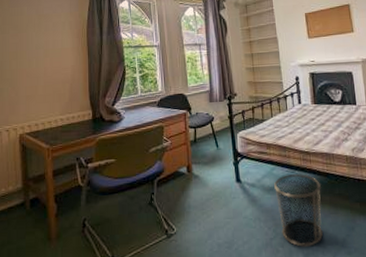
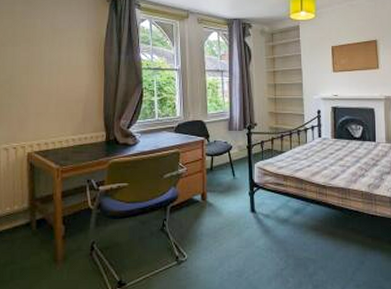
waste bin: present [274,174,323,247] -> none [289,207,335,278]

